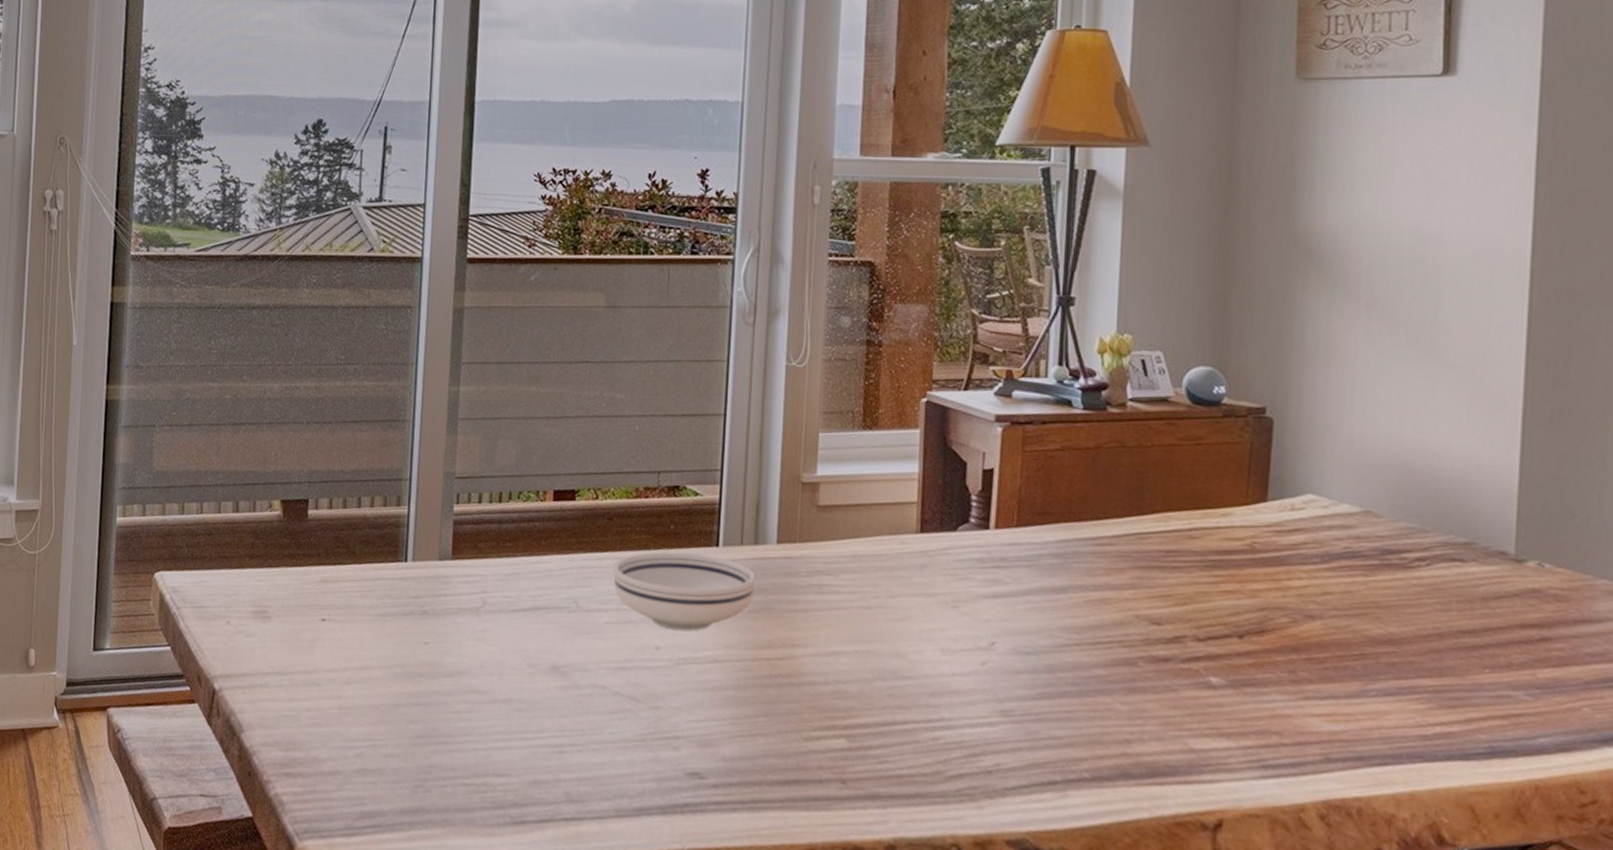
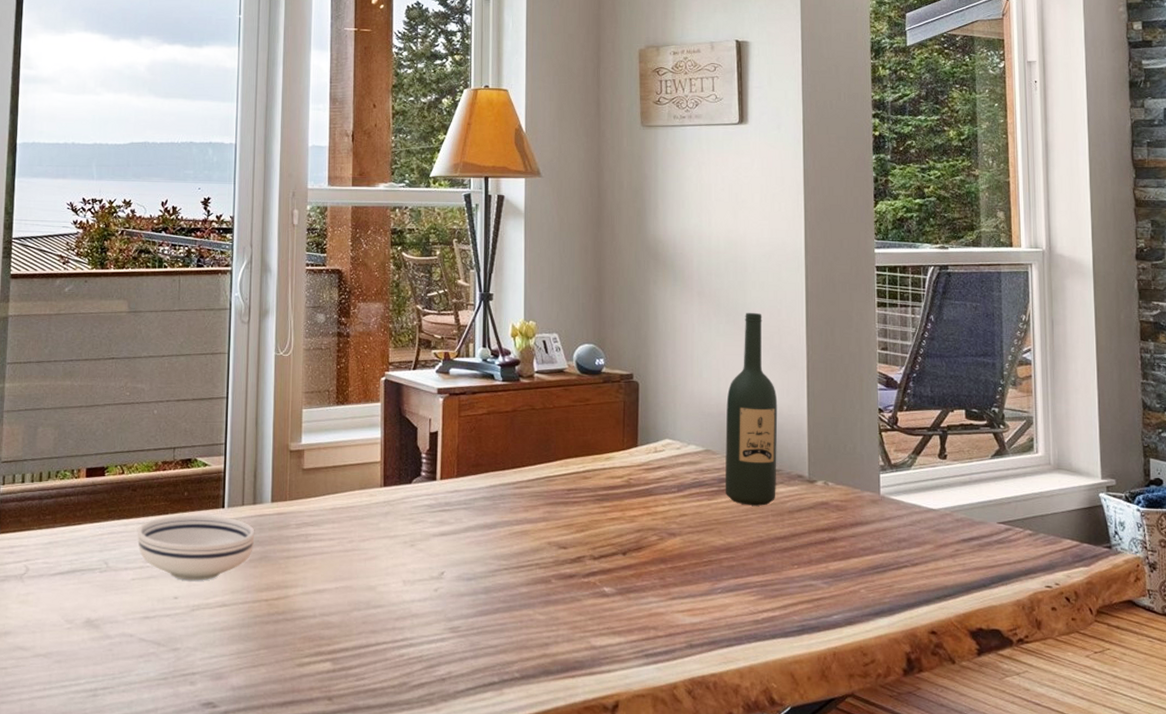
wine bottle: none [1389,333,1476,589] -> present [725,313,778,506]

